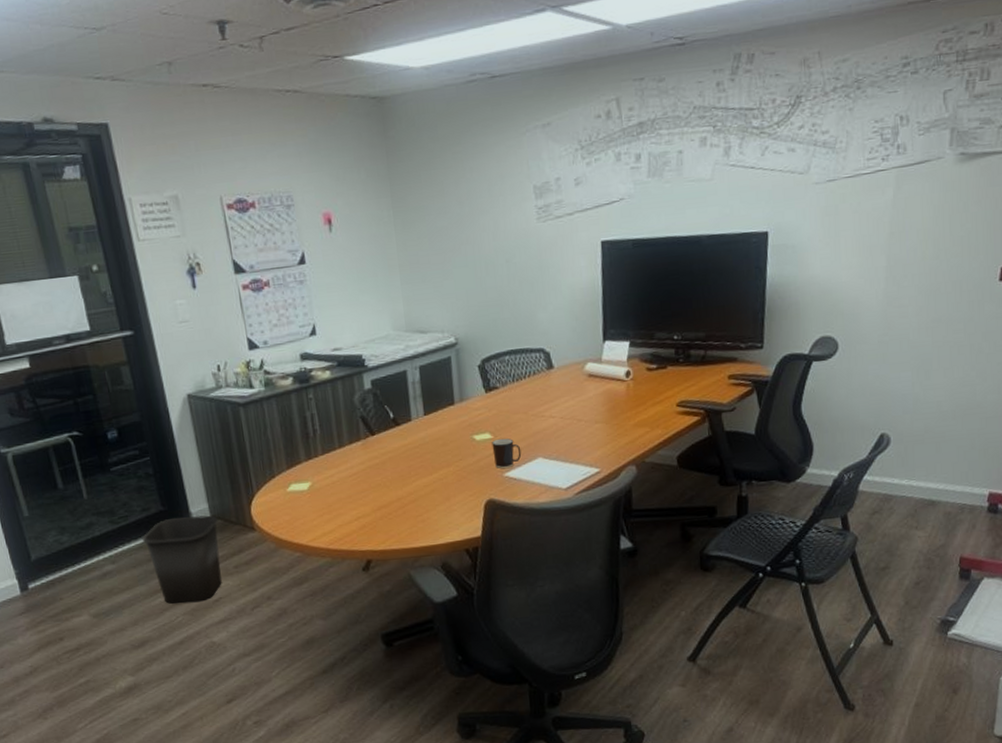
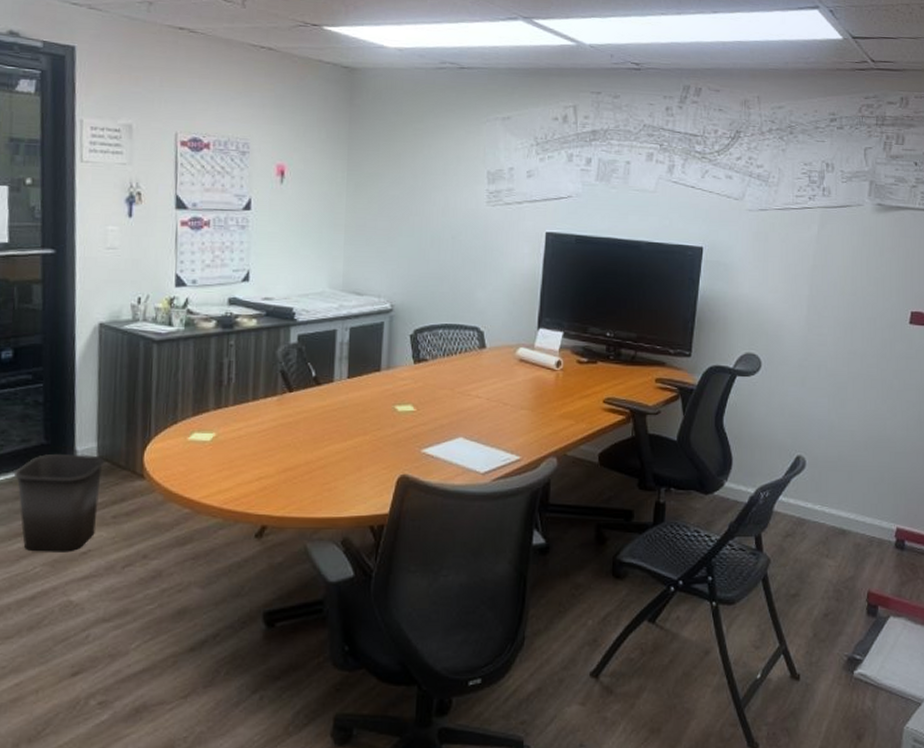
mug: present [492,438,522,469] -> none [413,412,443,445]

